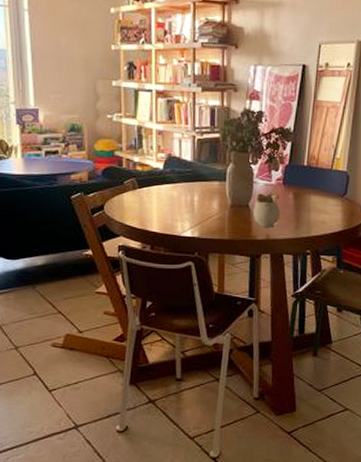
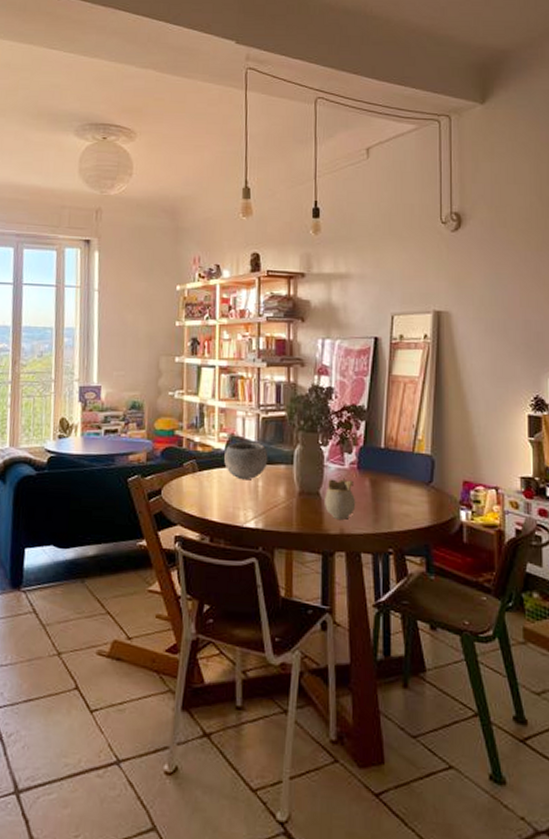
bowl: none [162,161,203,196] -> present [224,441,268,480]

